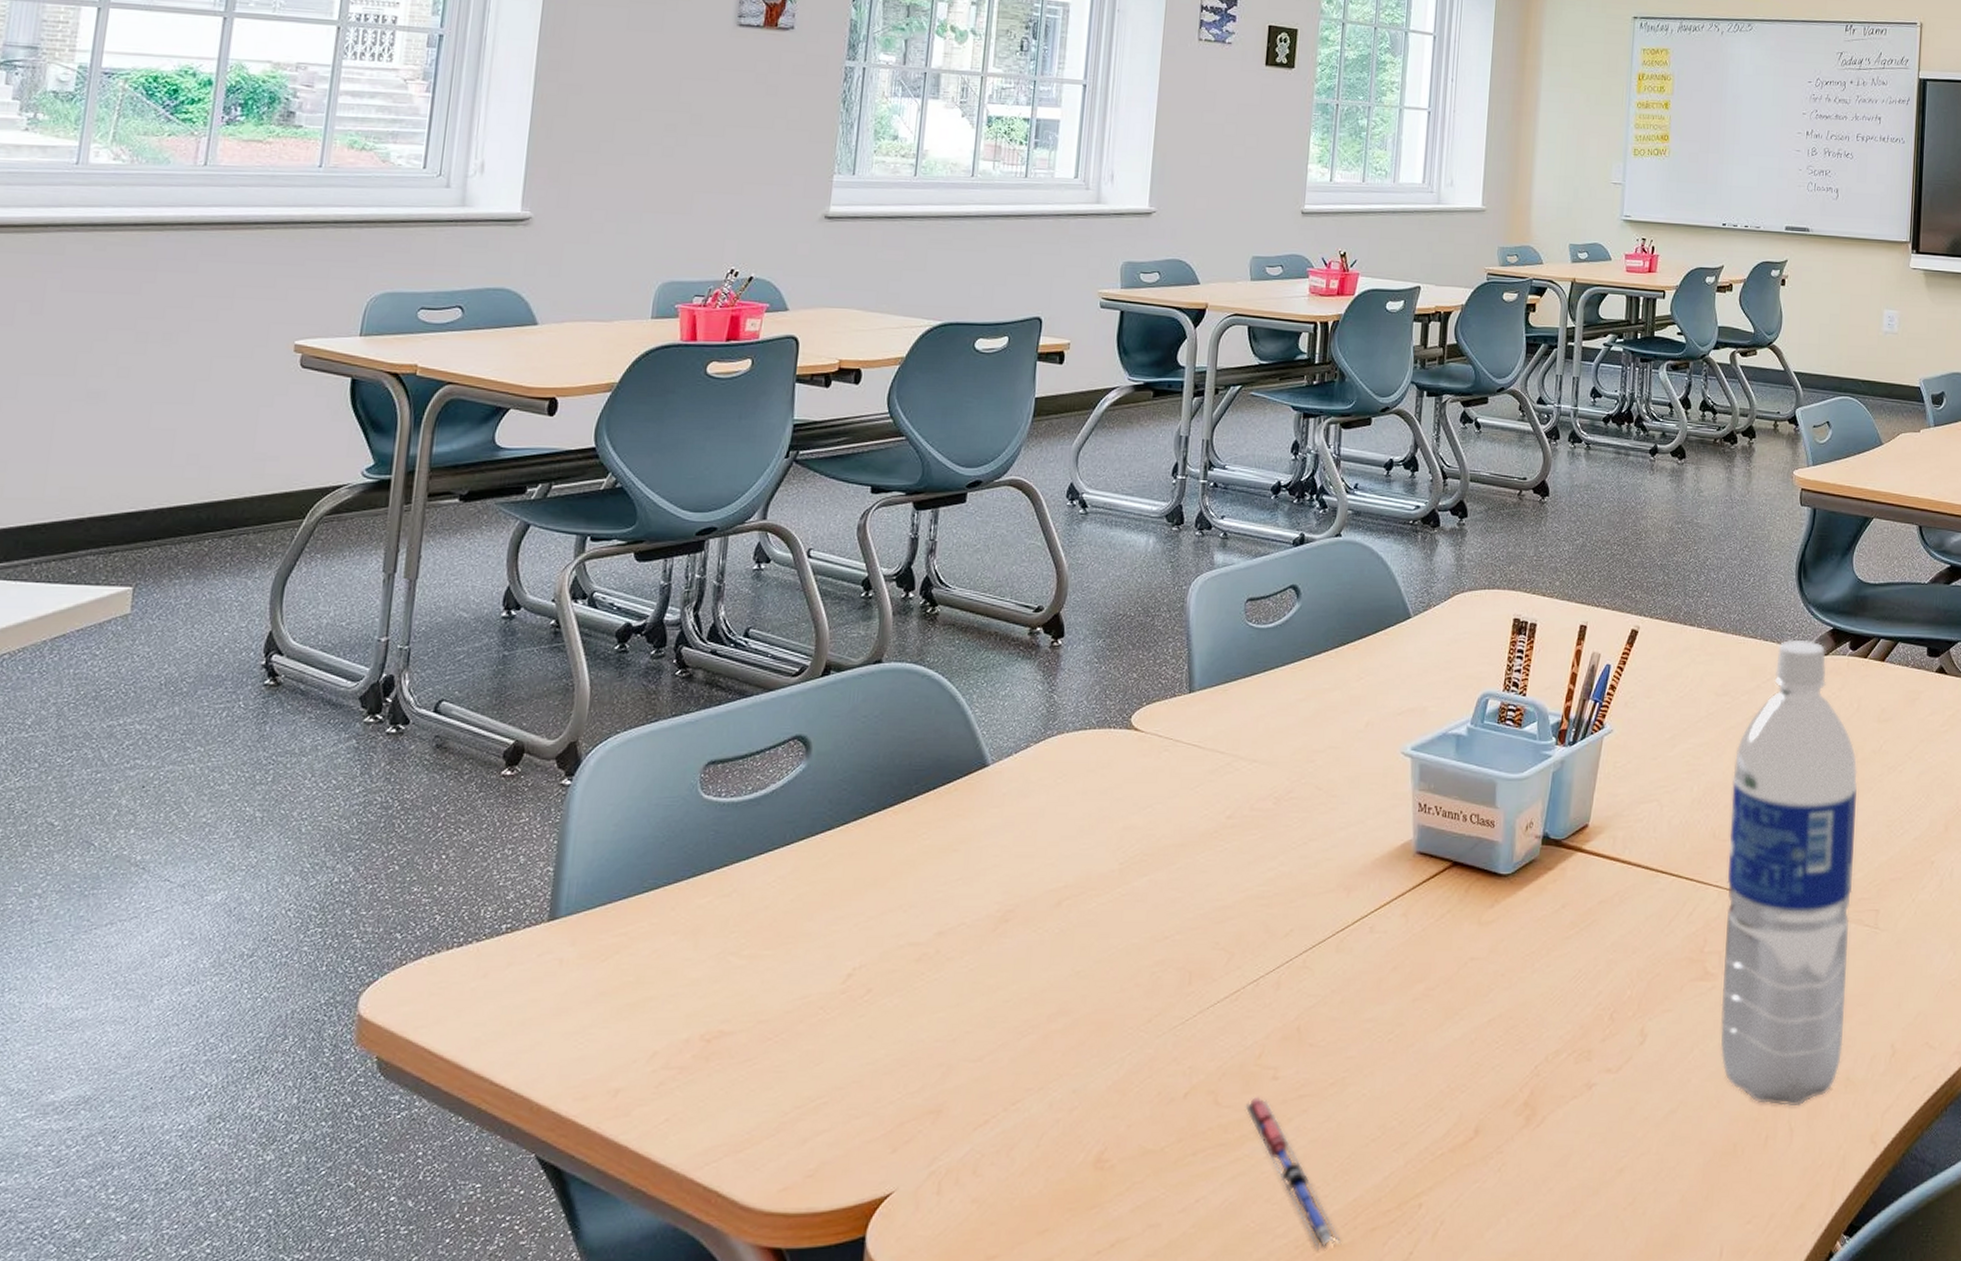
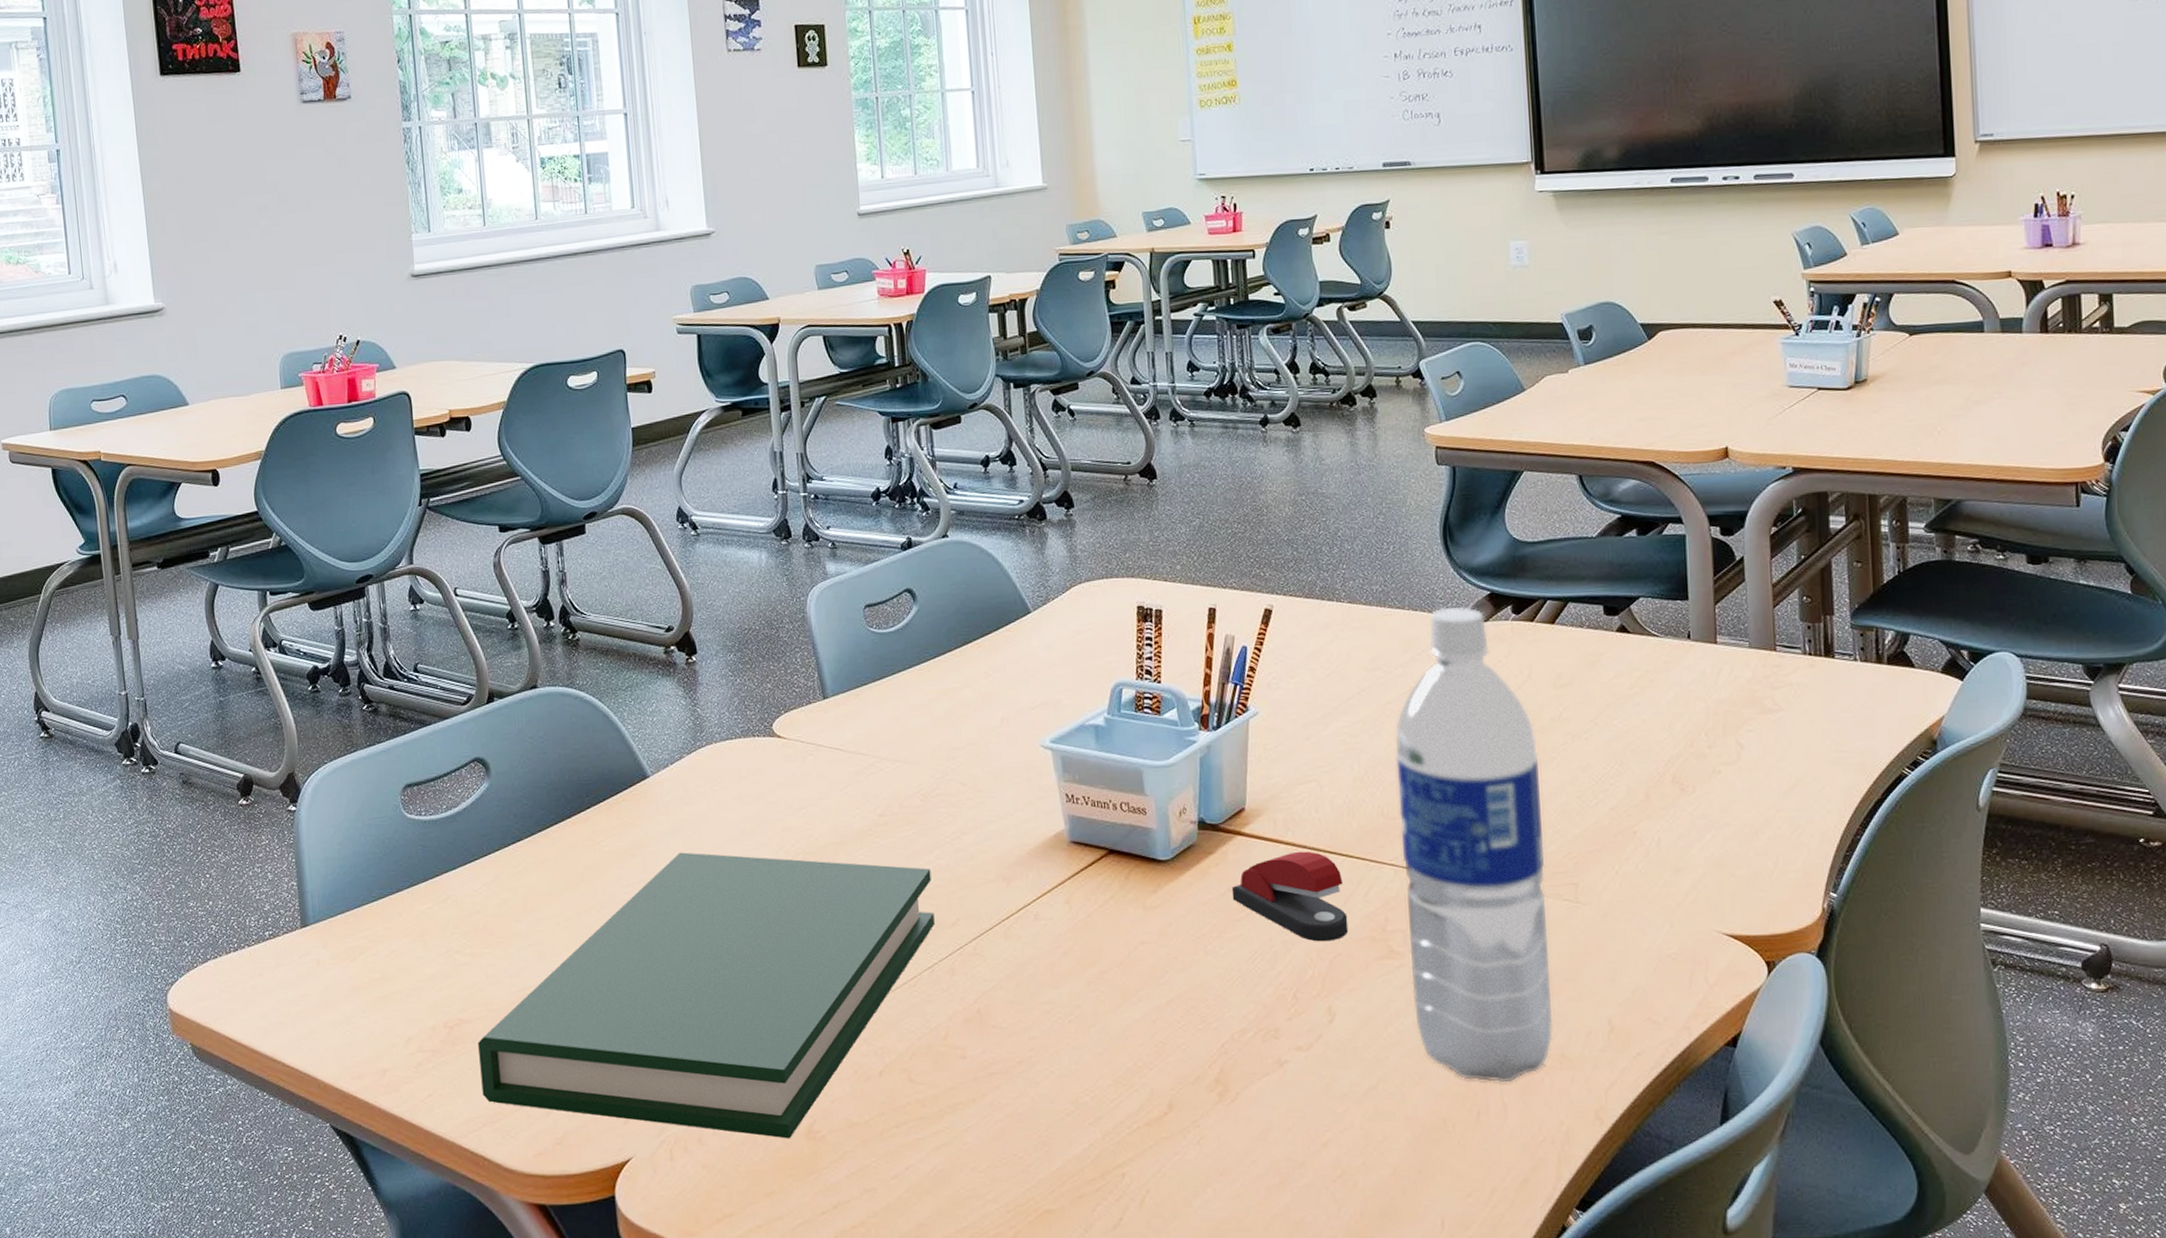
hardback book: none [731,849,1272,1169] -> present [478,852,935,1139]
pen: present [1245,1096,1341,1250] -> none [938,1074,1050,1215]
stapler: none [1565,870,1670,962] -> present [1231,851,1349,942]

